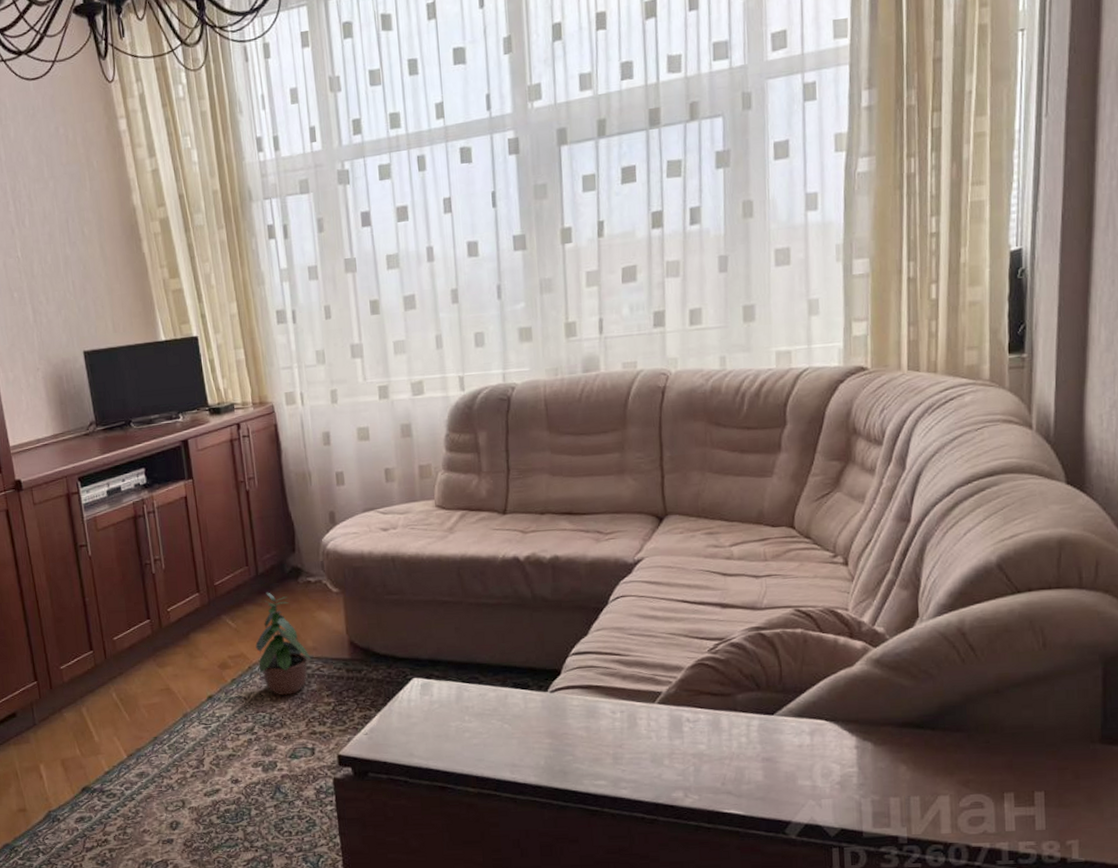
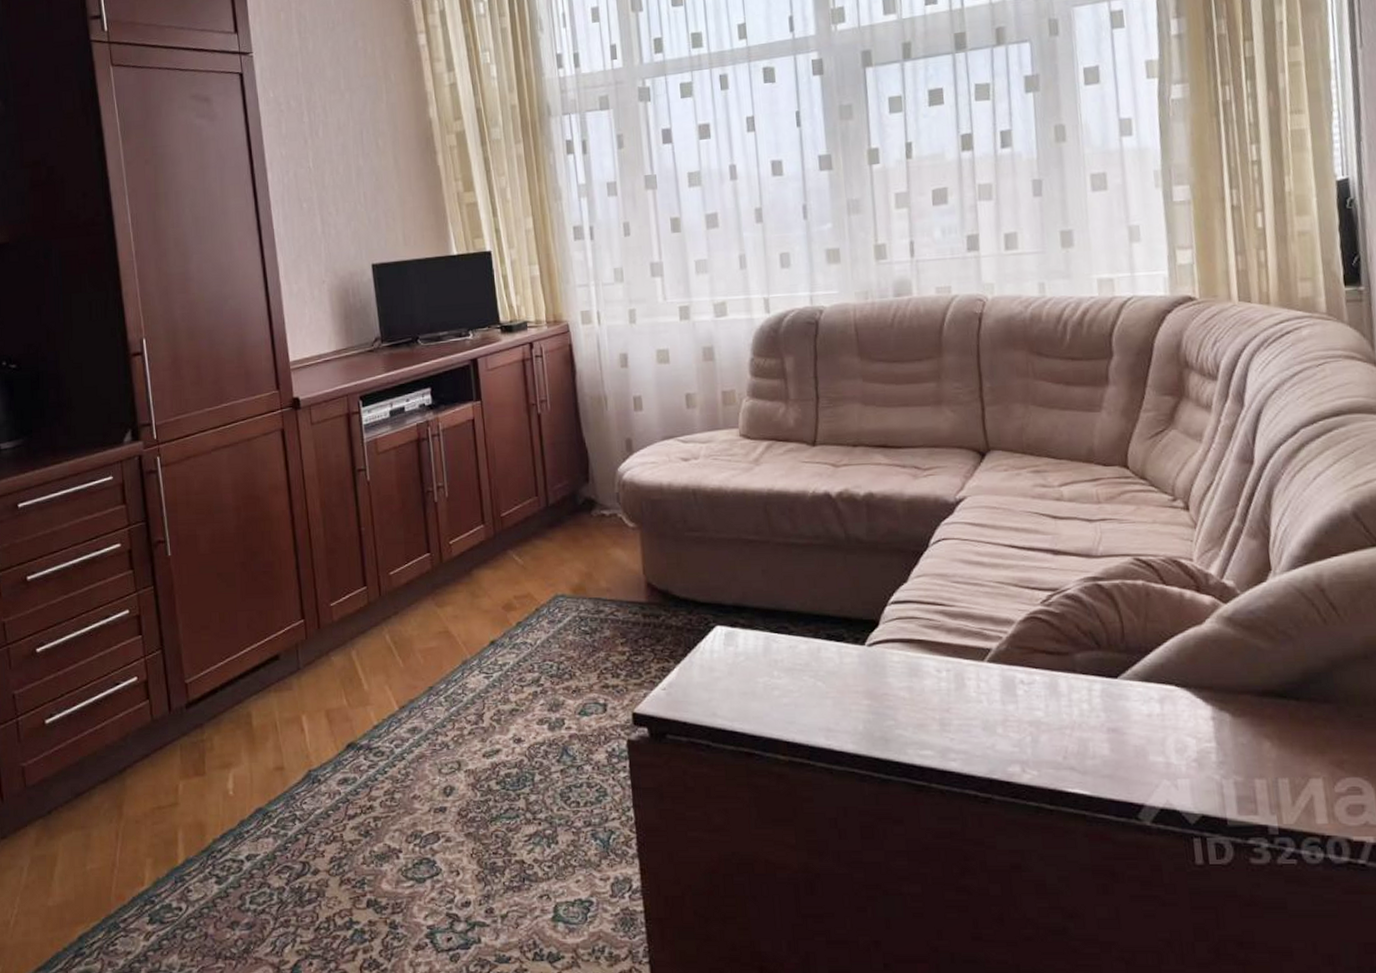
potted plant: present [255,592,312,696] -> none [544,525,605,643]

